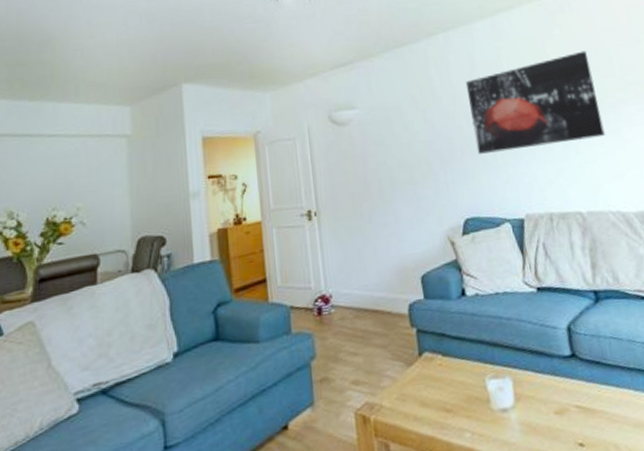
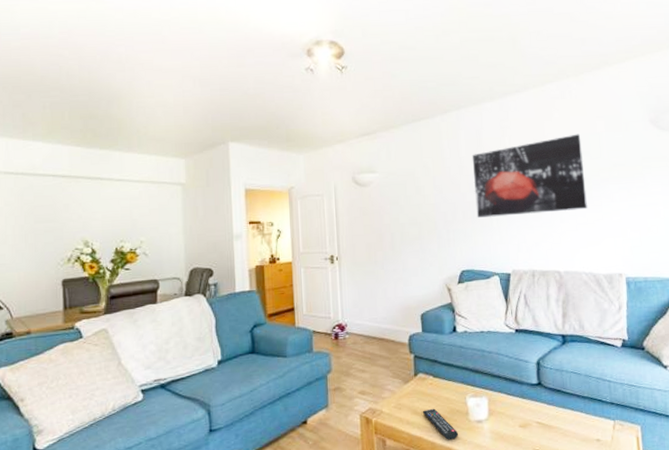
remote control: none [432,397,480,439] -> present [422,408,459,440]

